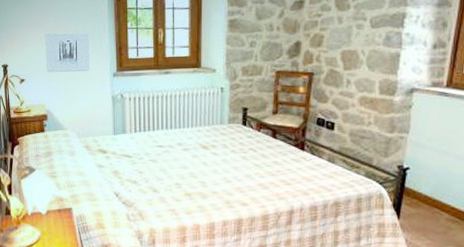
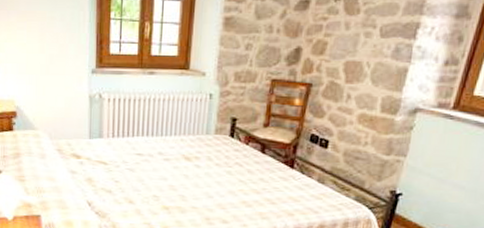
wall art: present [45,32,91,72] -> none [16,17,67,65]

